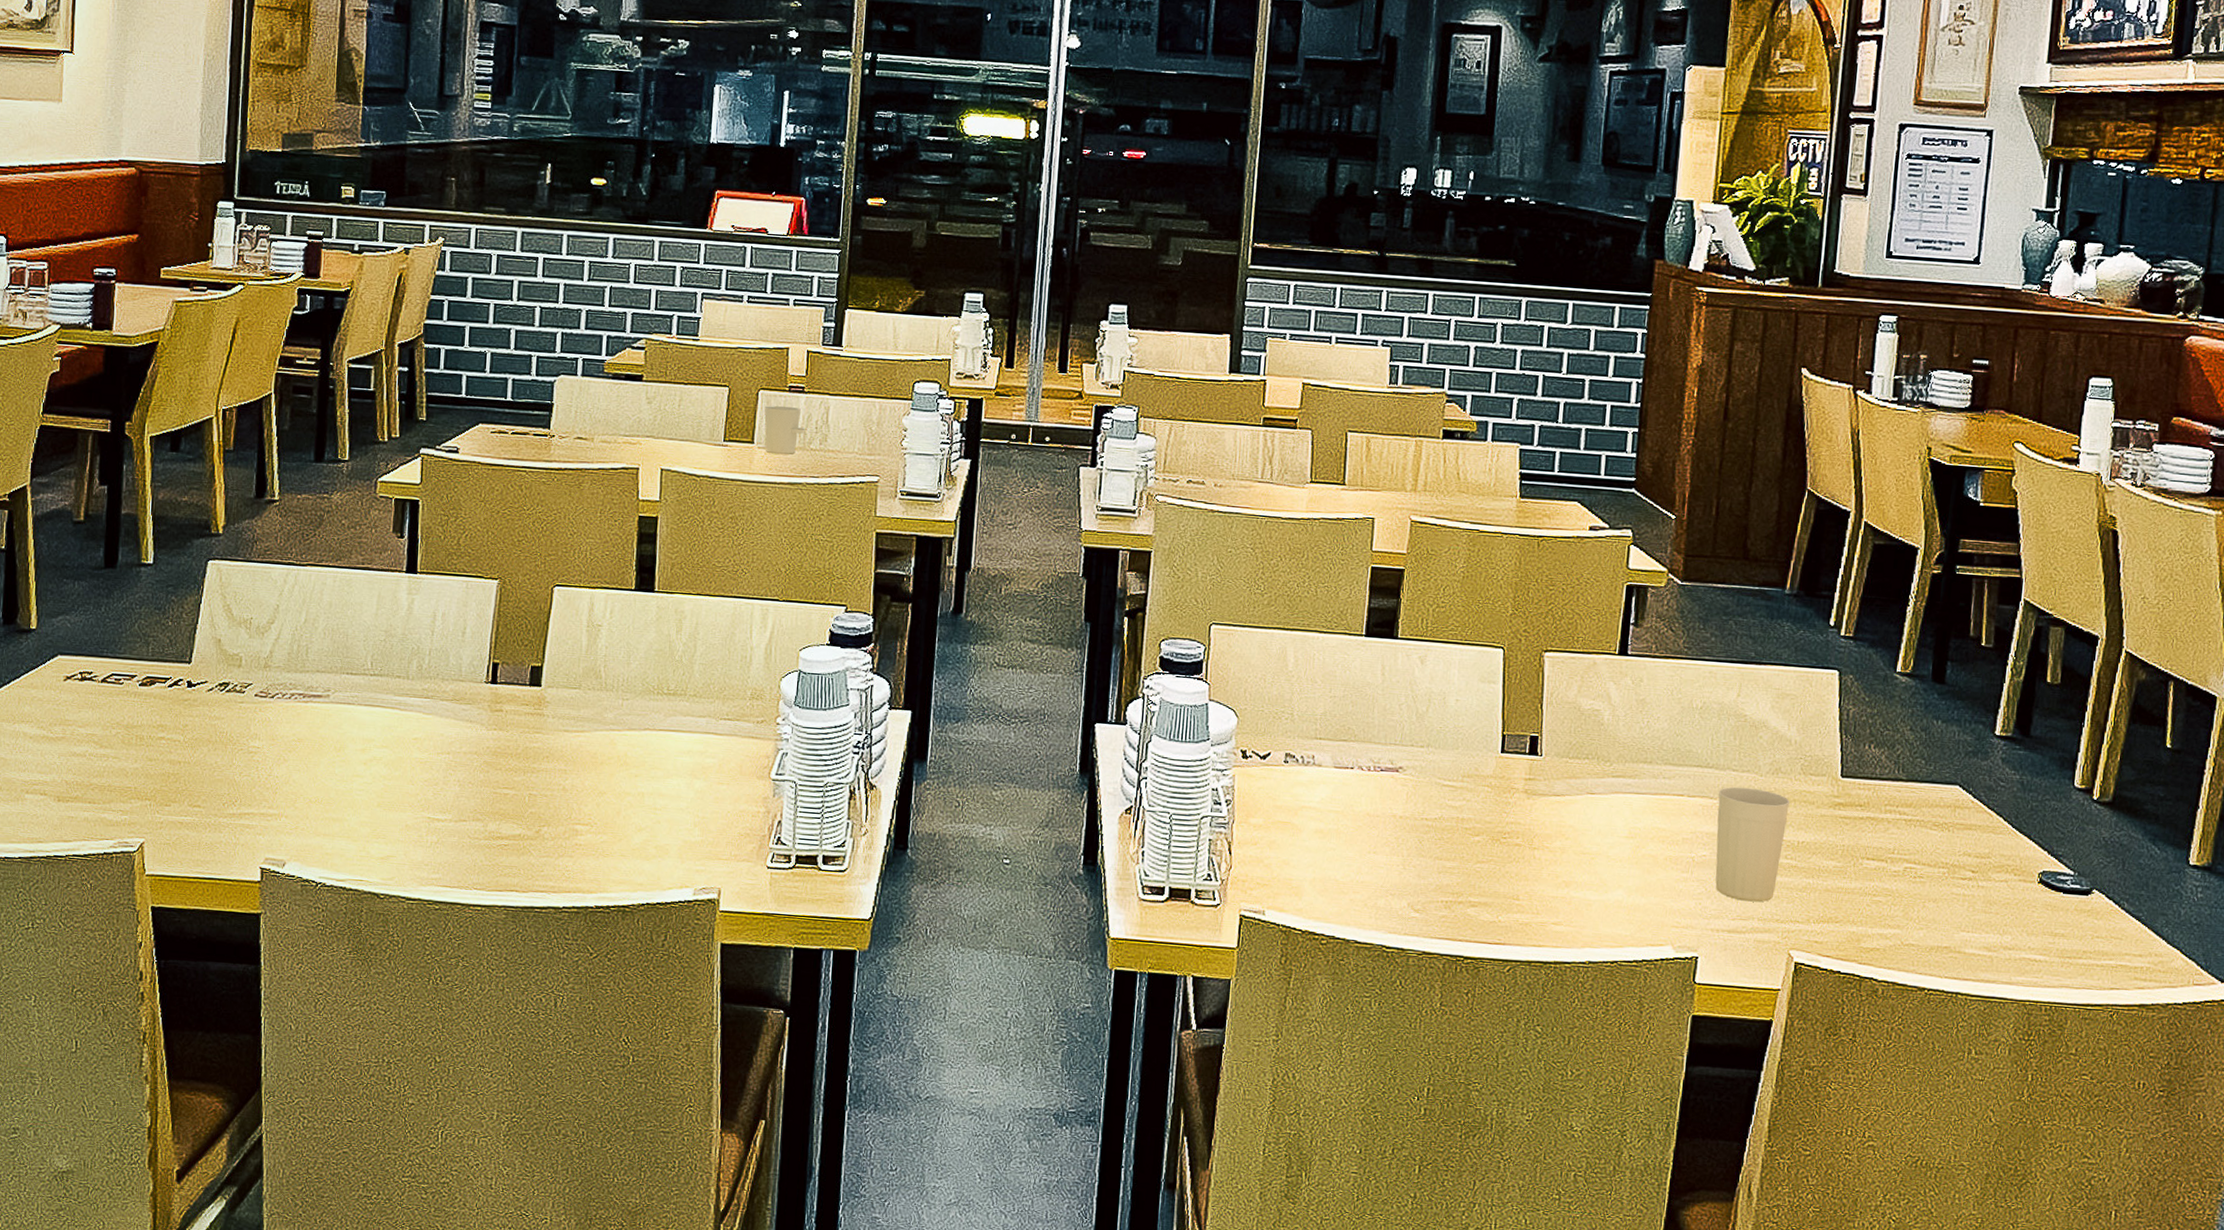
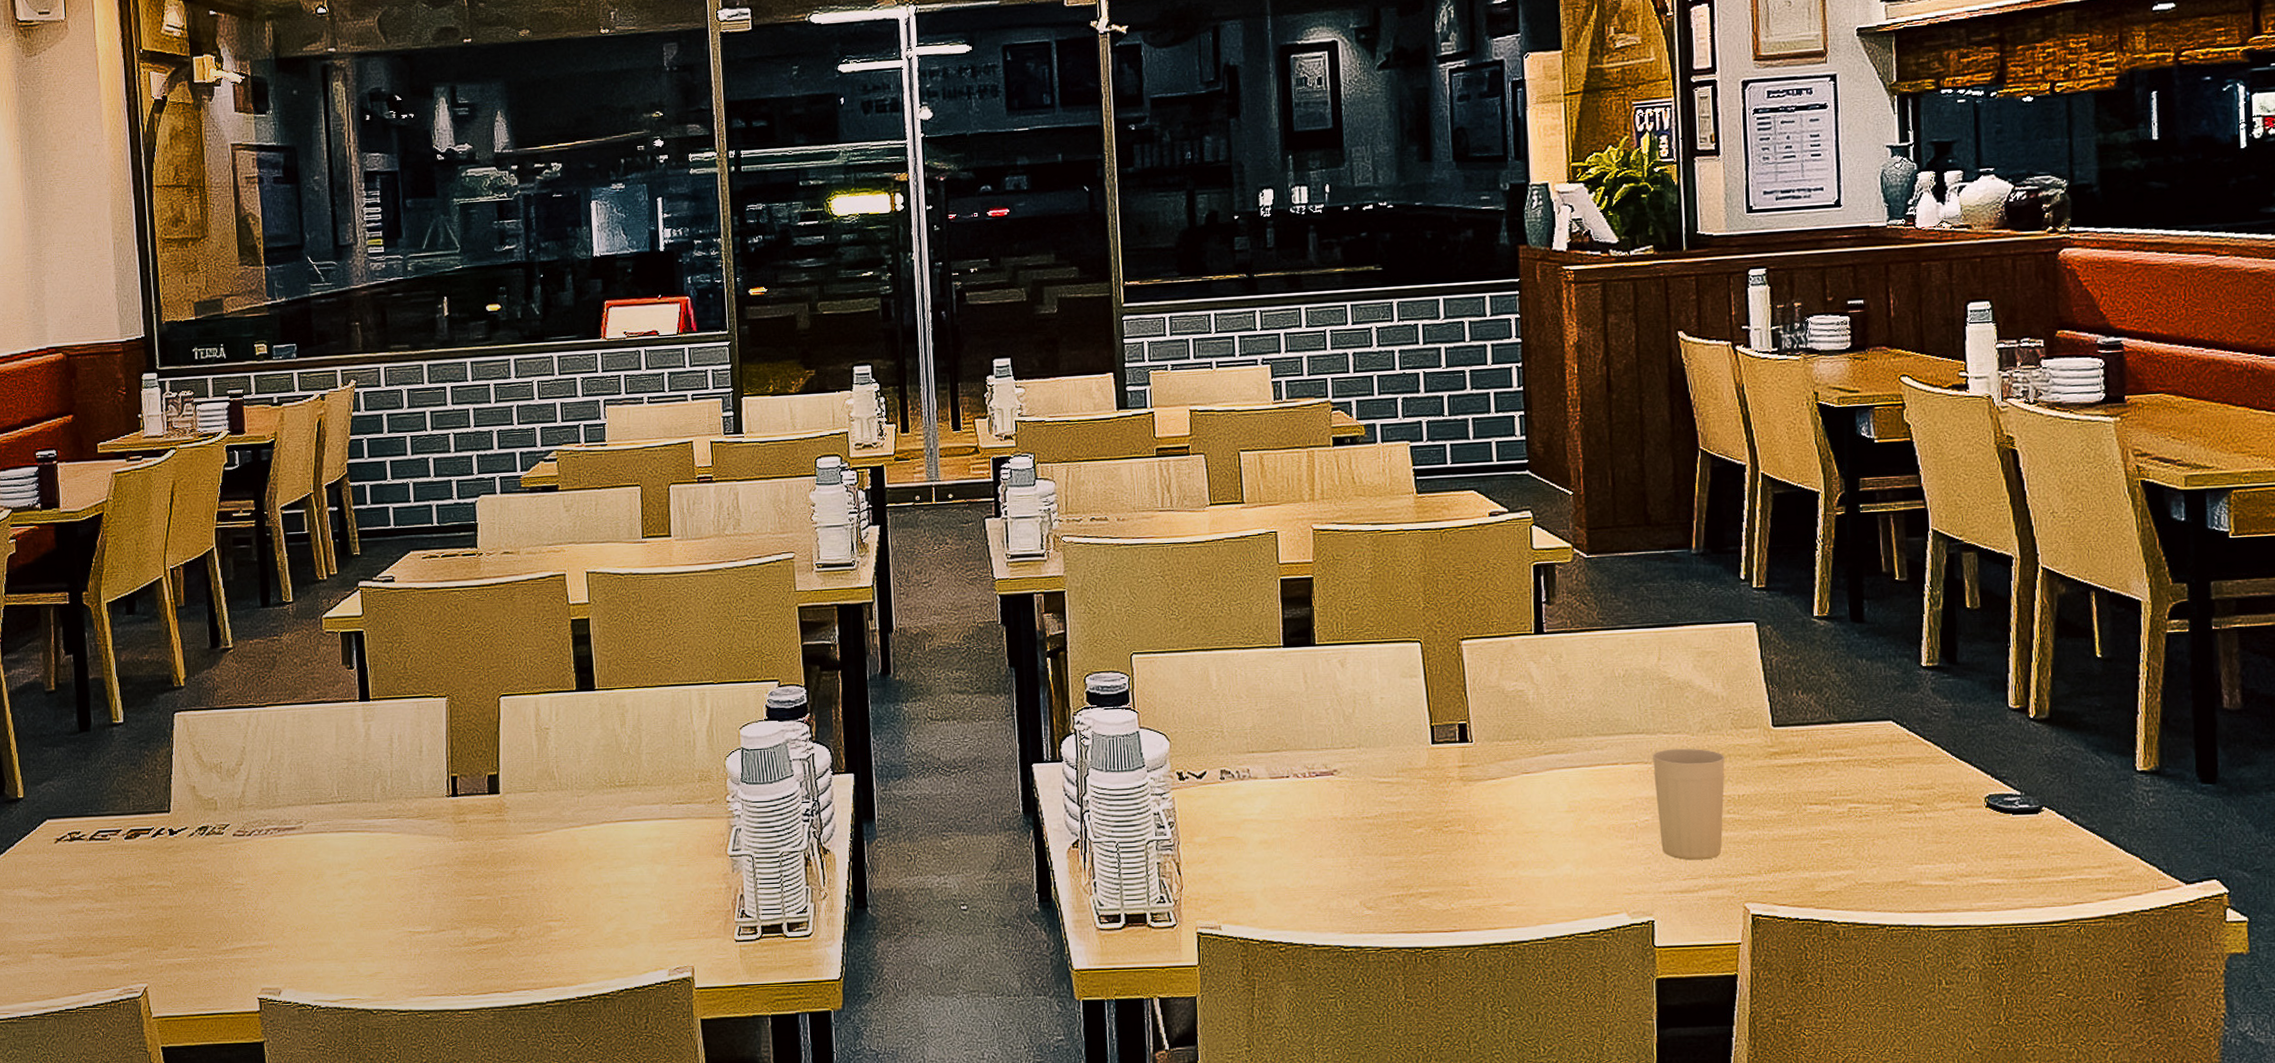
cup: present [764,406,805,456] -> none [677,497,718,545]

